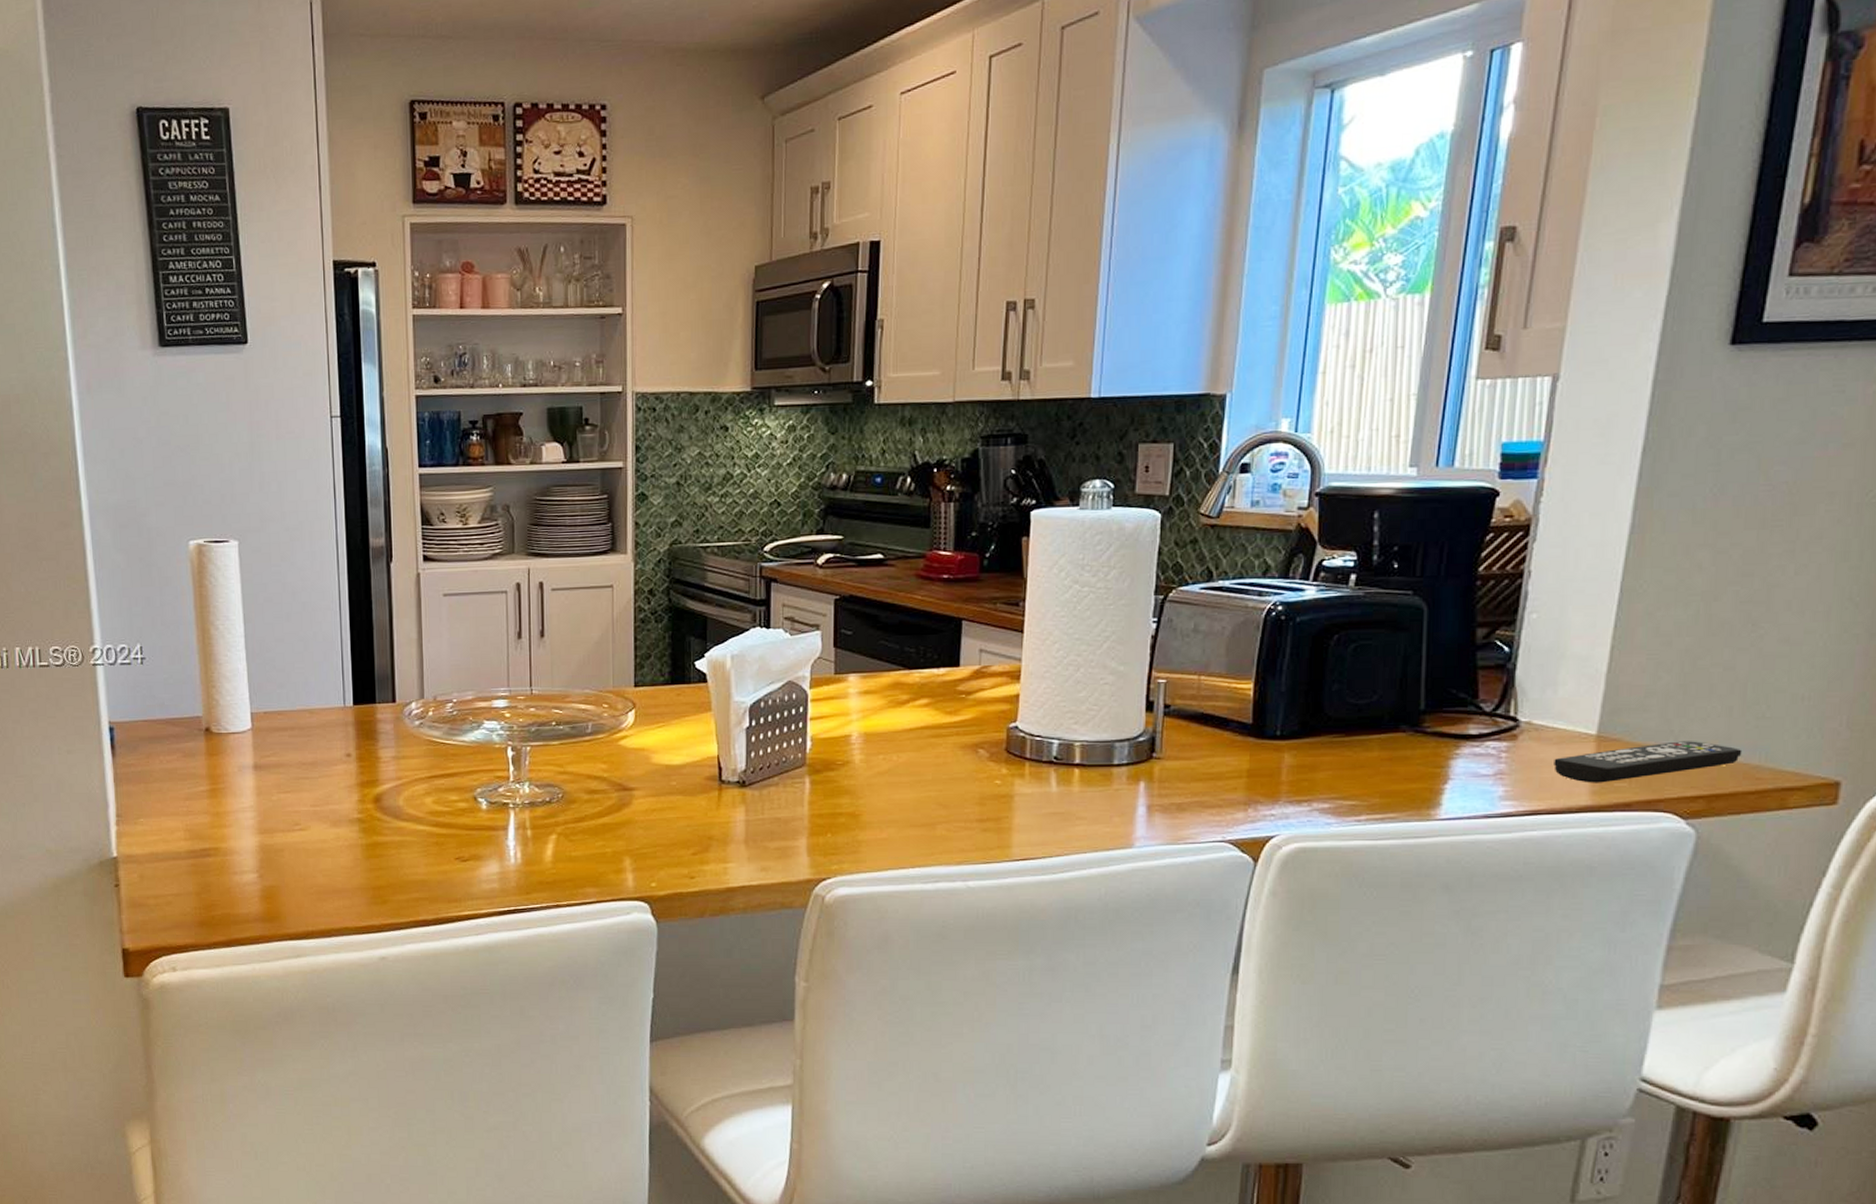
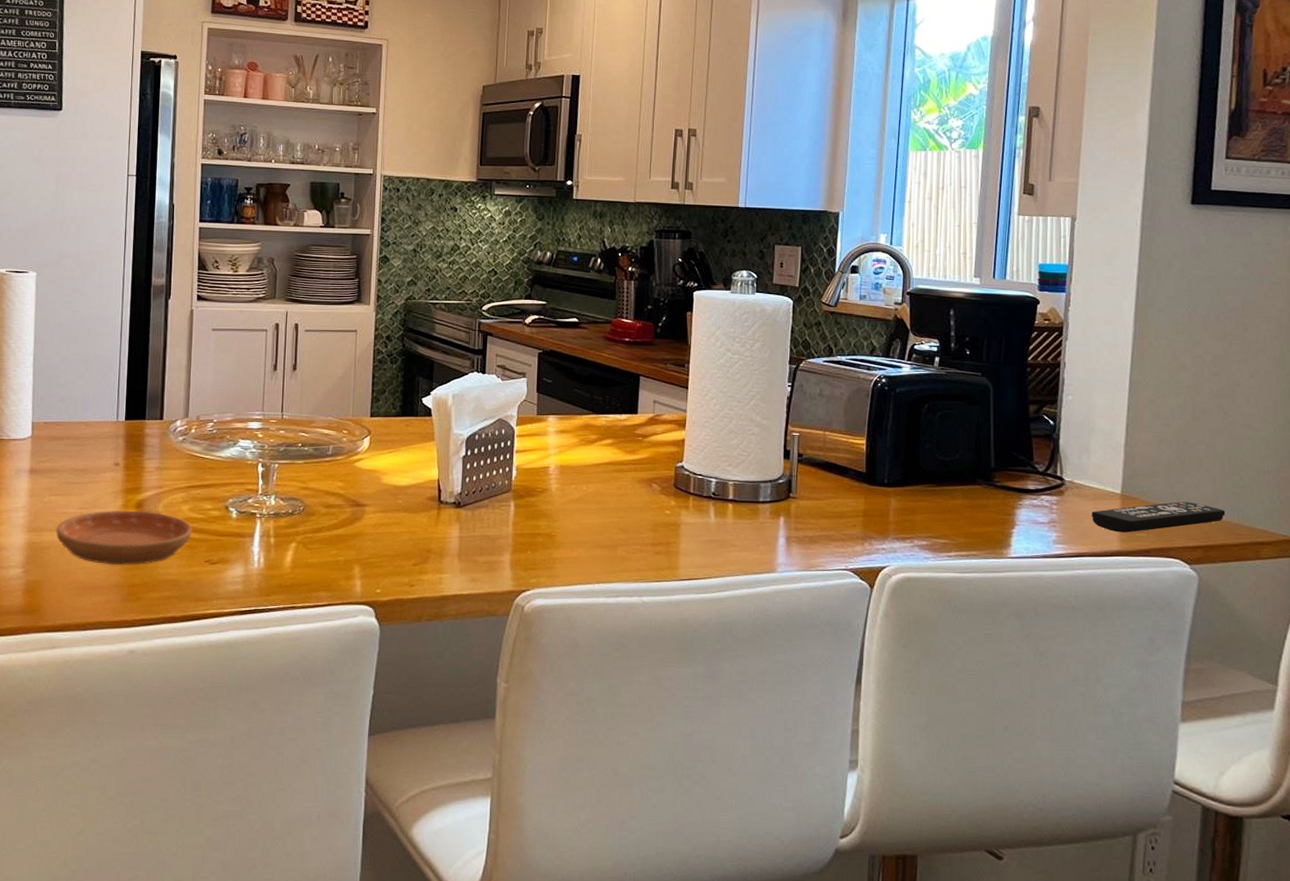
saucer: none [288,805,438,867] -> present [56,510,192,566]

